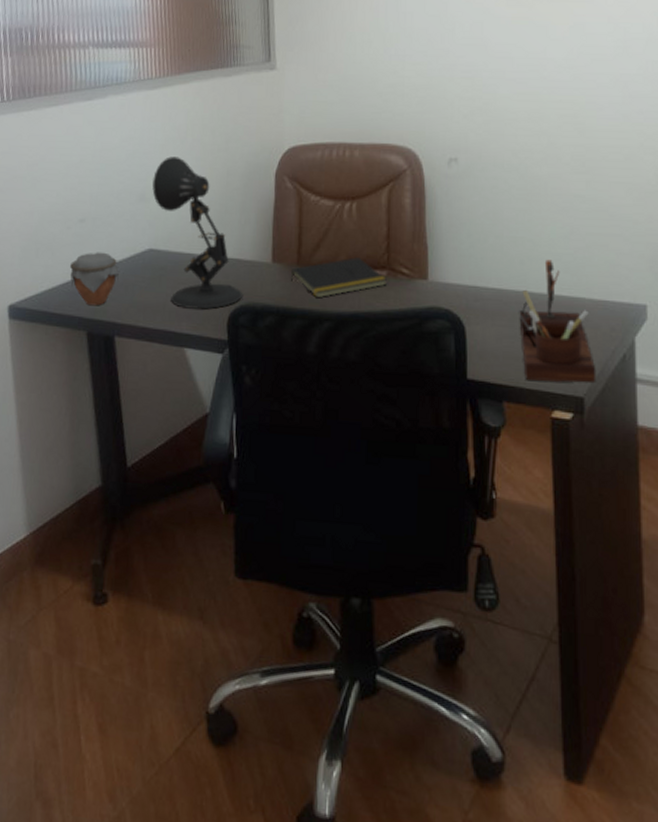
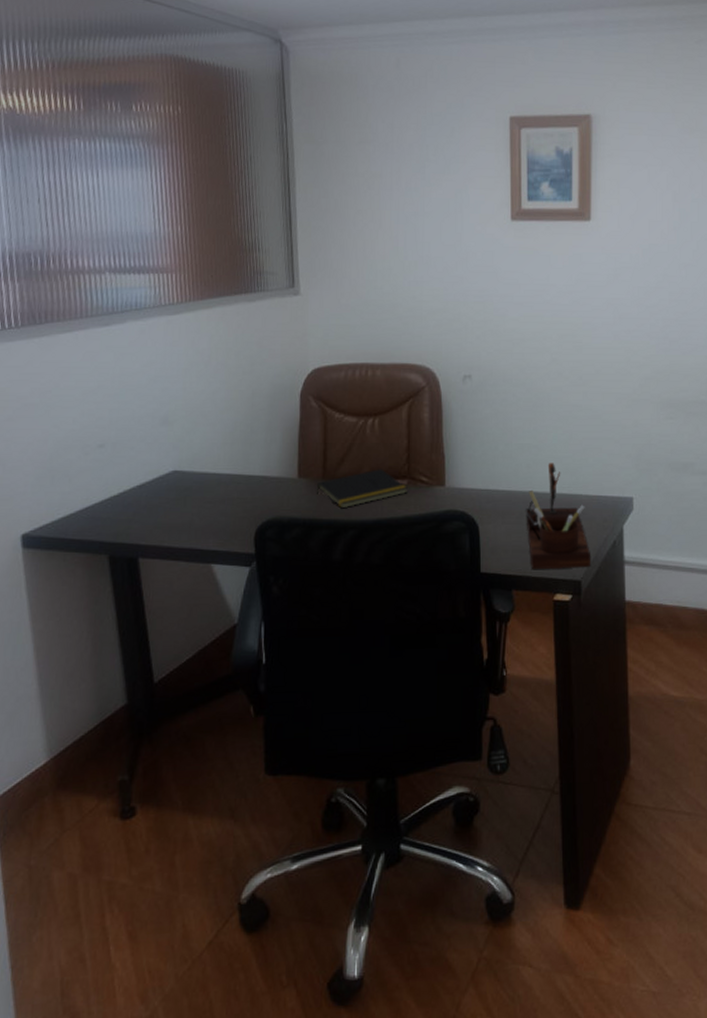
jar: present [70,252,119,306] -> none [89,476,142,530]
desk lamp: present [152,156,242,309] -> none [176,380,269,526]

